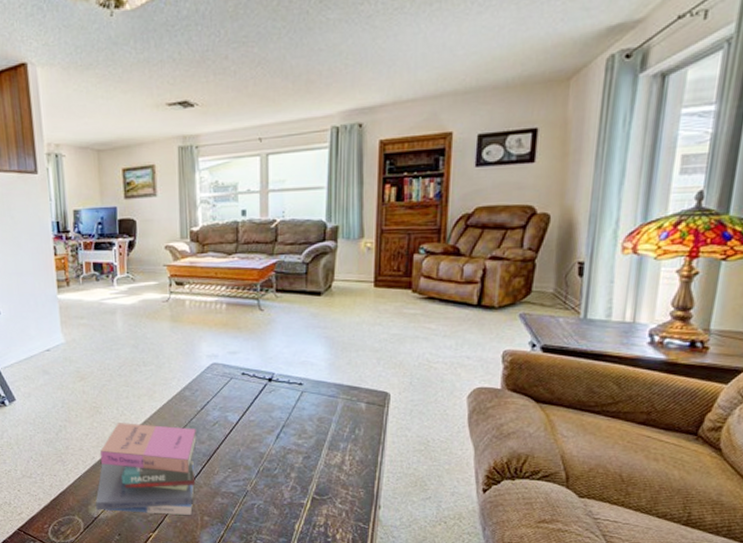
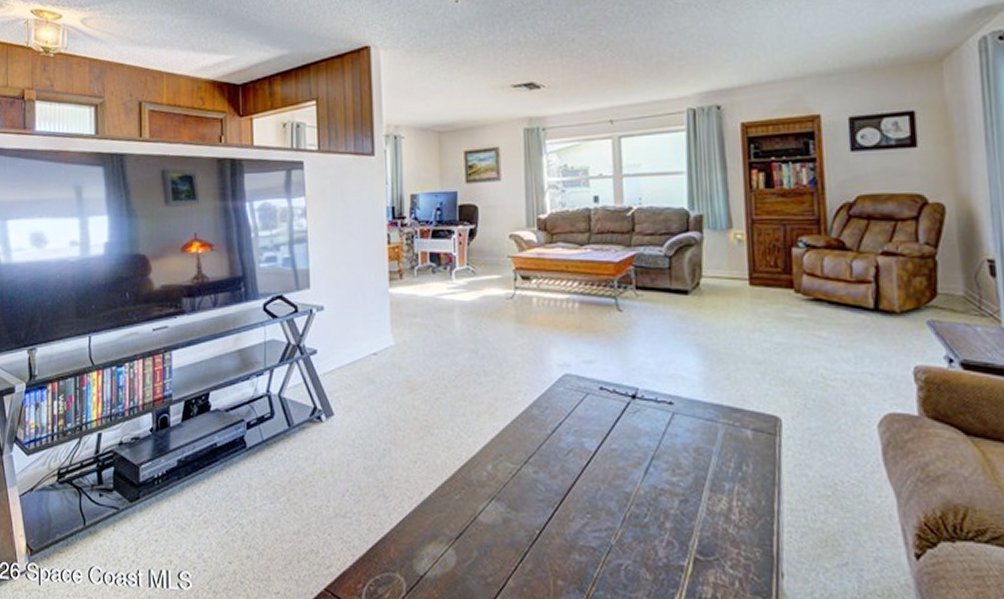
books: present [96,423,197,516] -> none [422,447,547,579]

